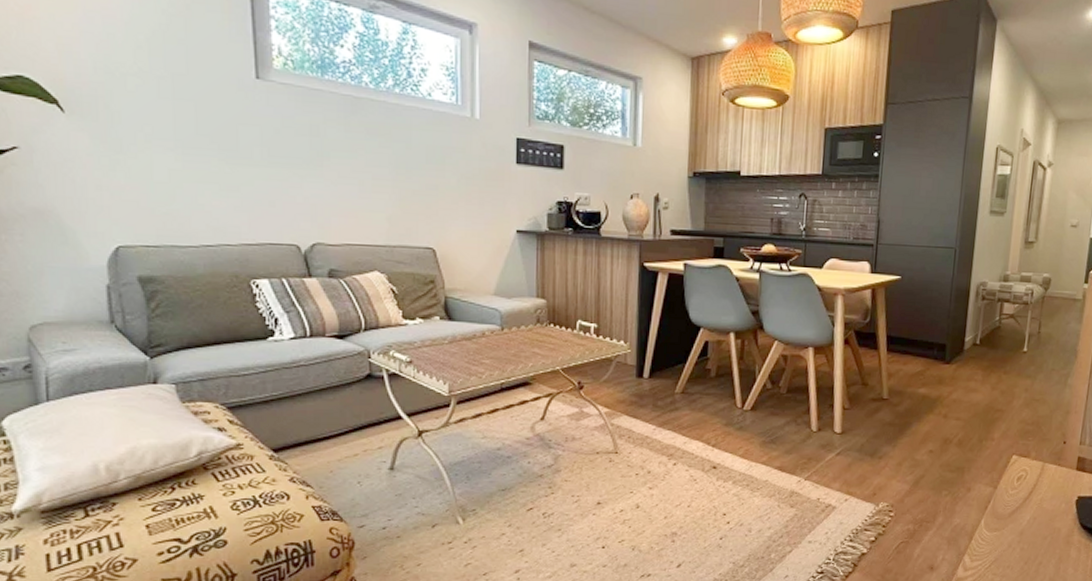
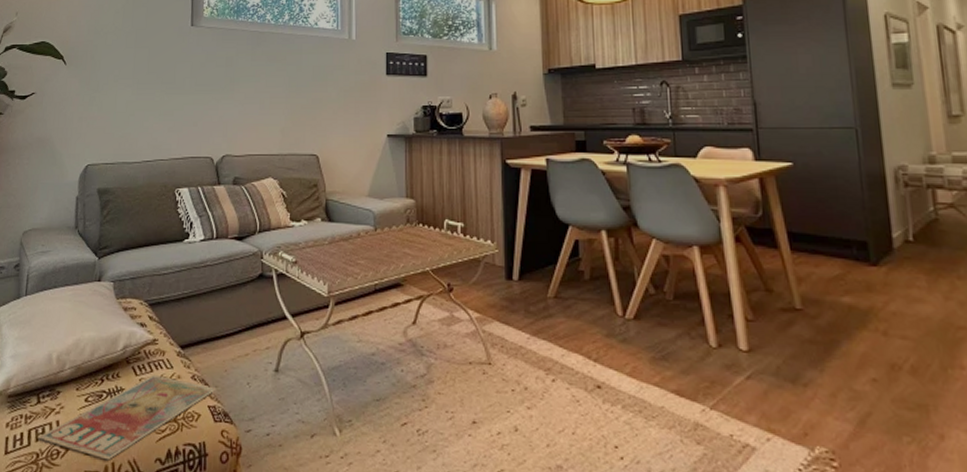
magazine: none [91,479,323,566] -> present [37,374,218,461]

